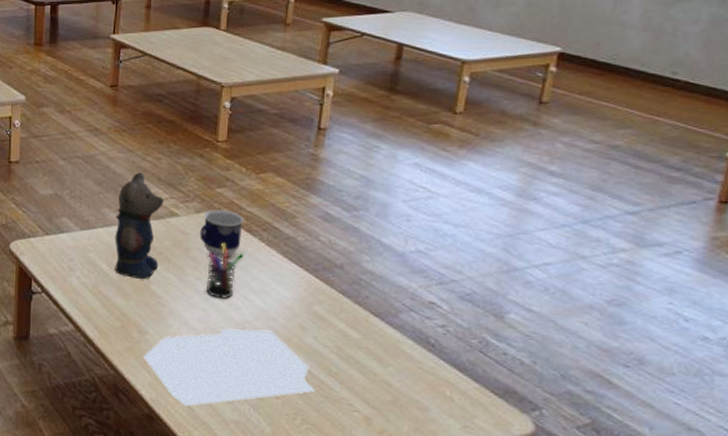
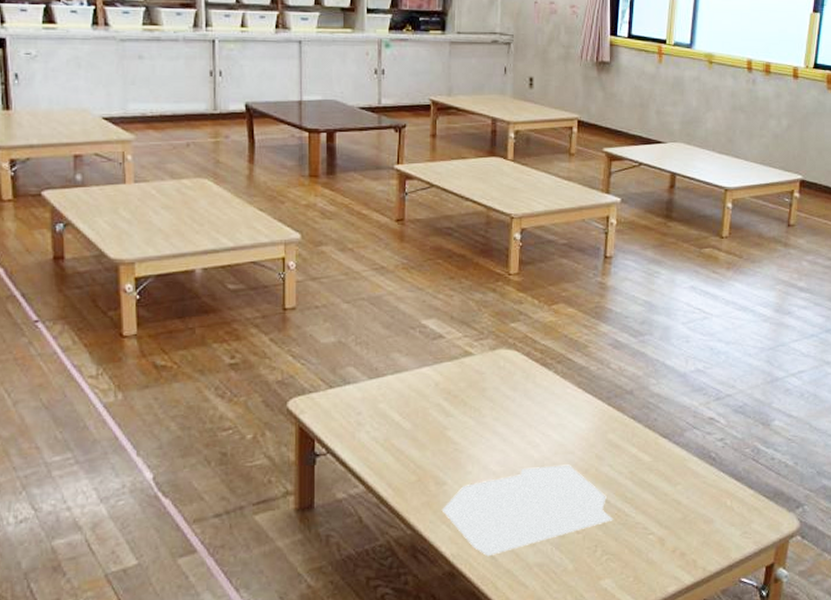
teddy bear: present [115,172,164,280] -> none [407,311,457,427]
cup: present [200,209,243,258] -> none [495,345,538,396]
pen holder: present [206,242,245,300] -> none [504,379,541,438]

